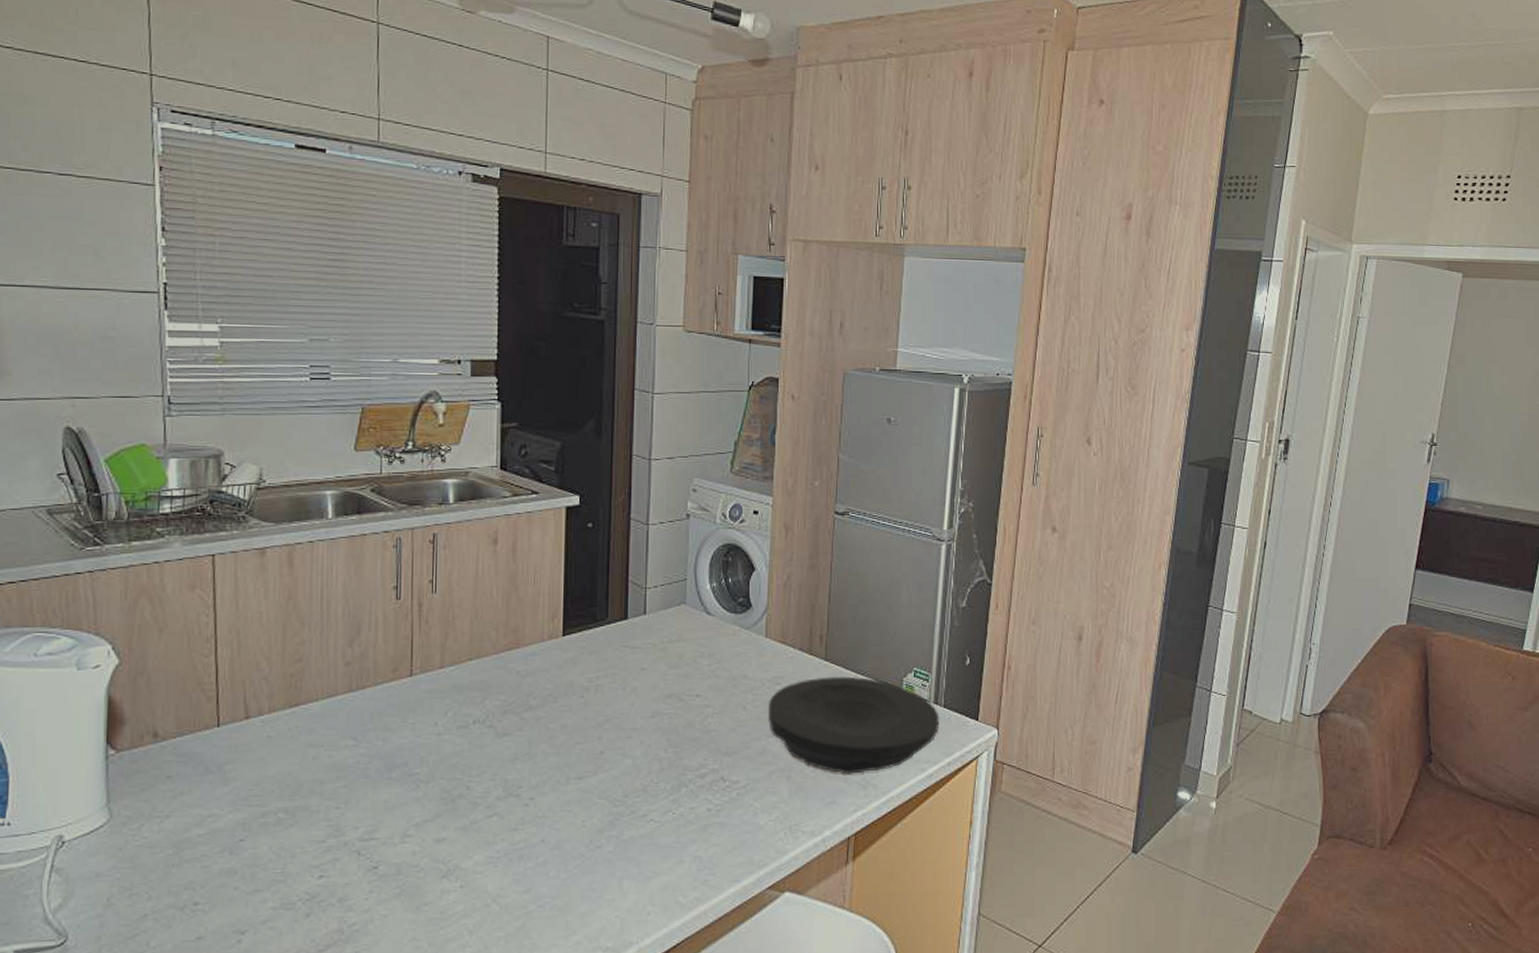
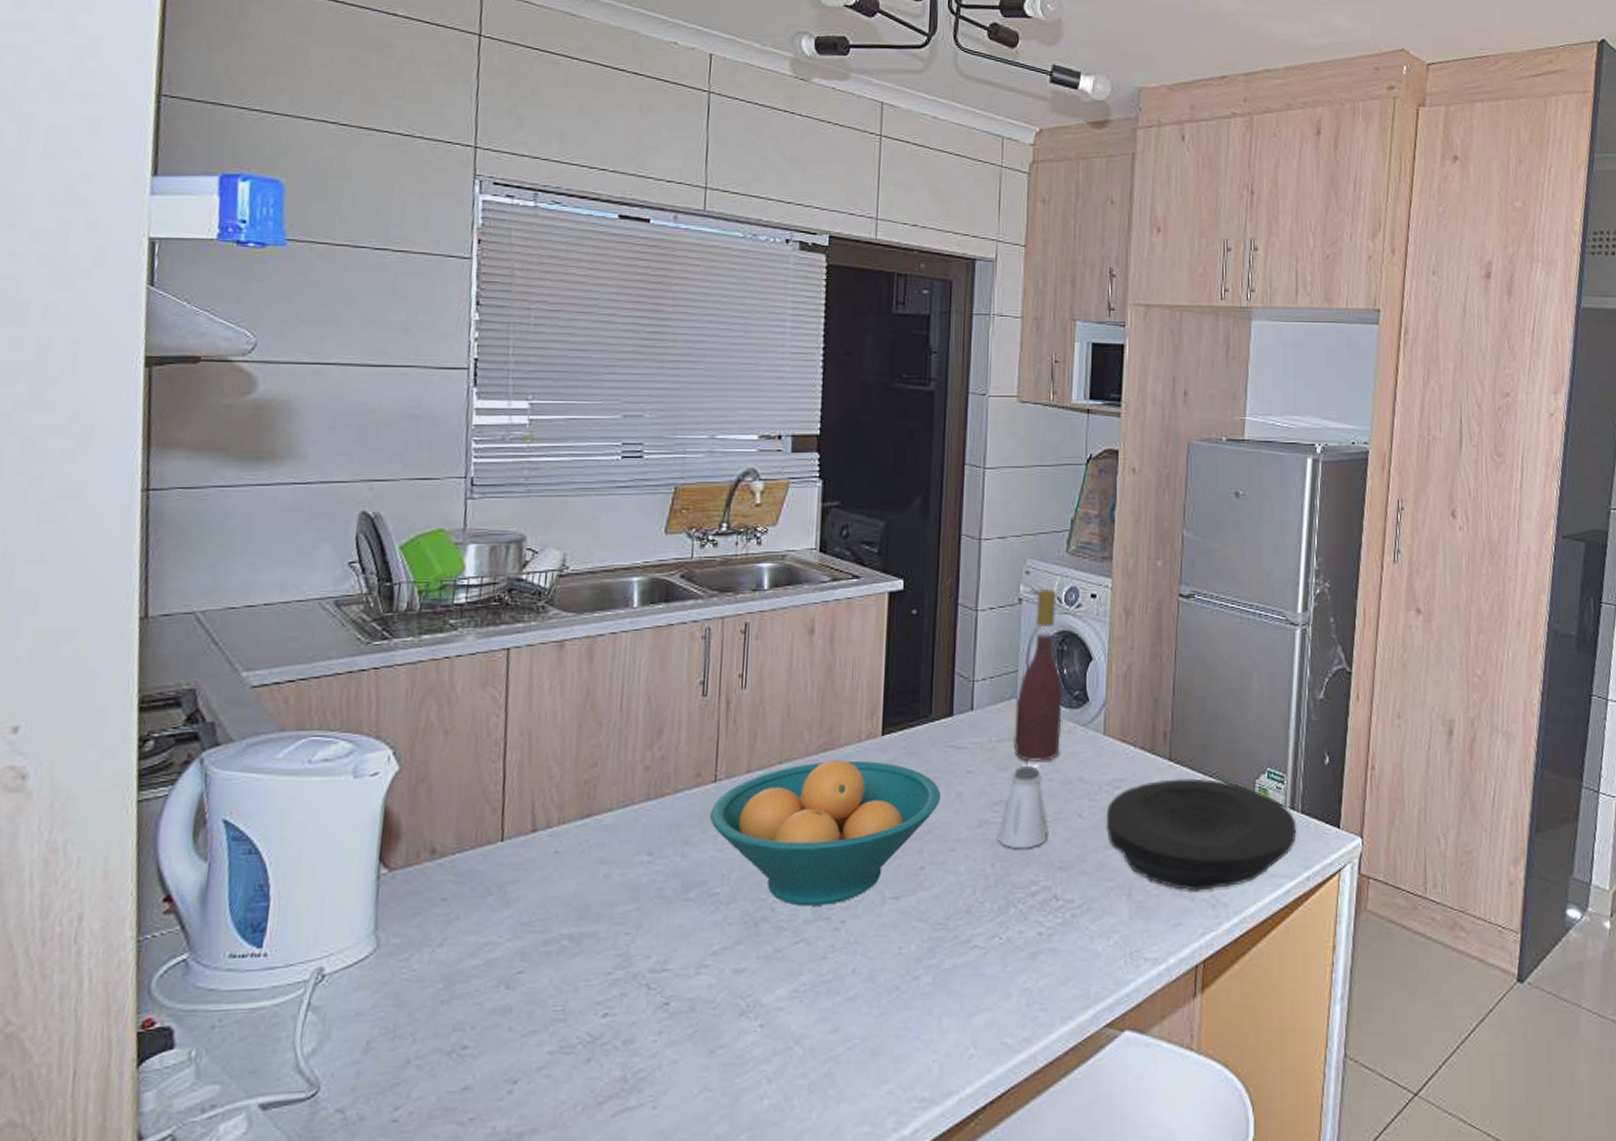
fruit bowl: none [408,657,618,785] -> present [710,759,941,906]
saltshaker: none [669,664,715,737] -> present [997,766,1048,849]
wine bottle: none [682,506,728,660] -> present [1012,589,1063,762]

